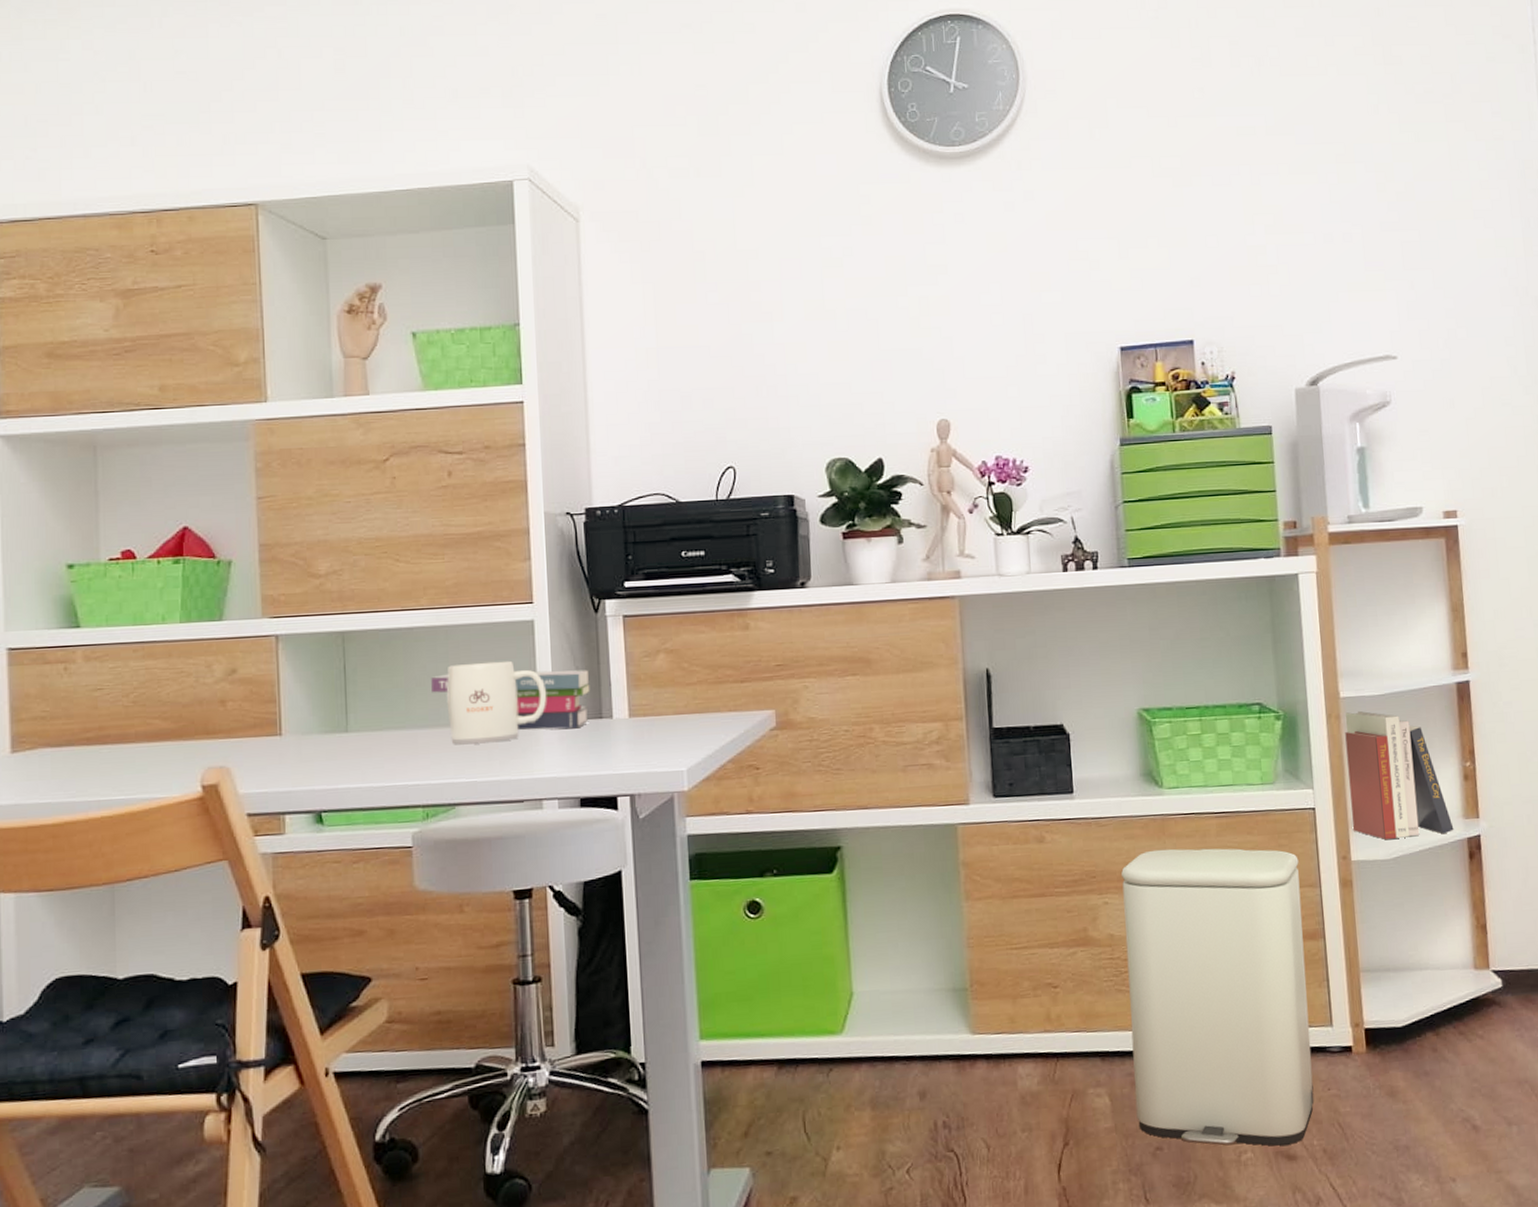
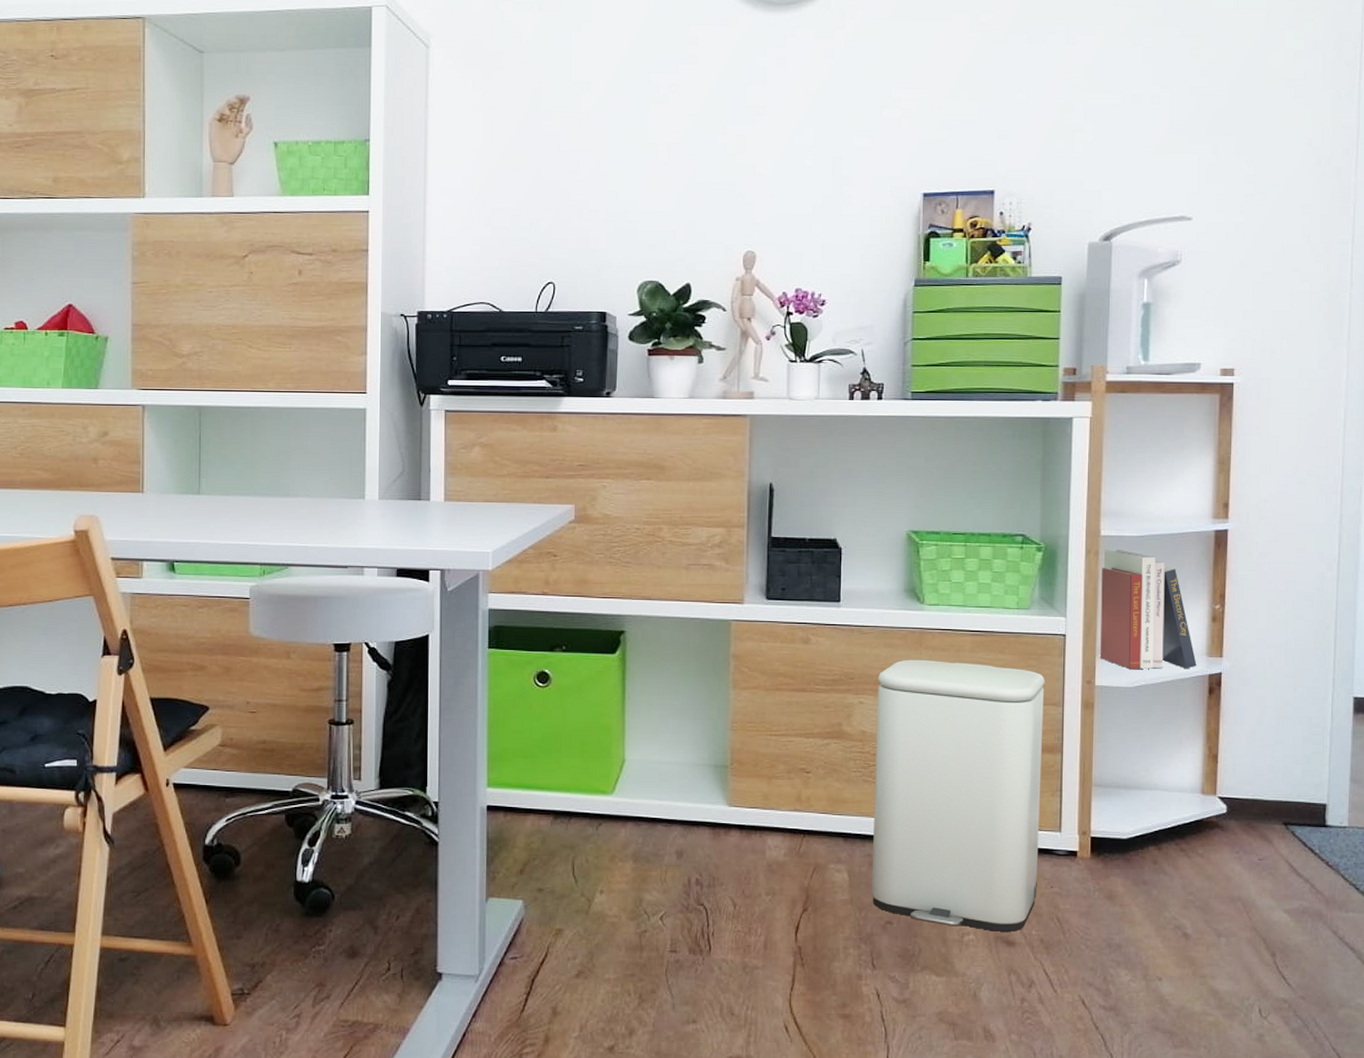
books: present [431,669,590,730] -> none [274,450,412,507]
mug: present [446,660,547,745] -> none [286,442,374,514]

